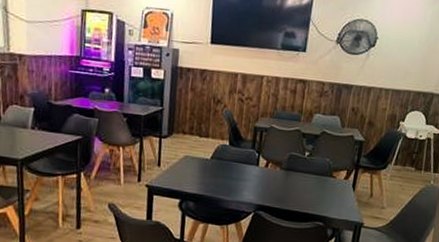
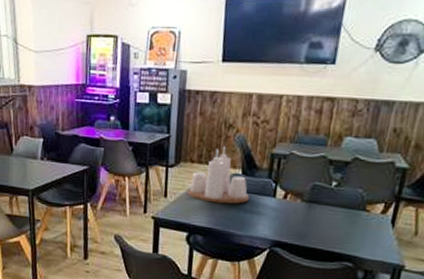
condiment set: none [179,120,237,172] -> present [187,147,250,204]

